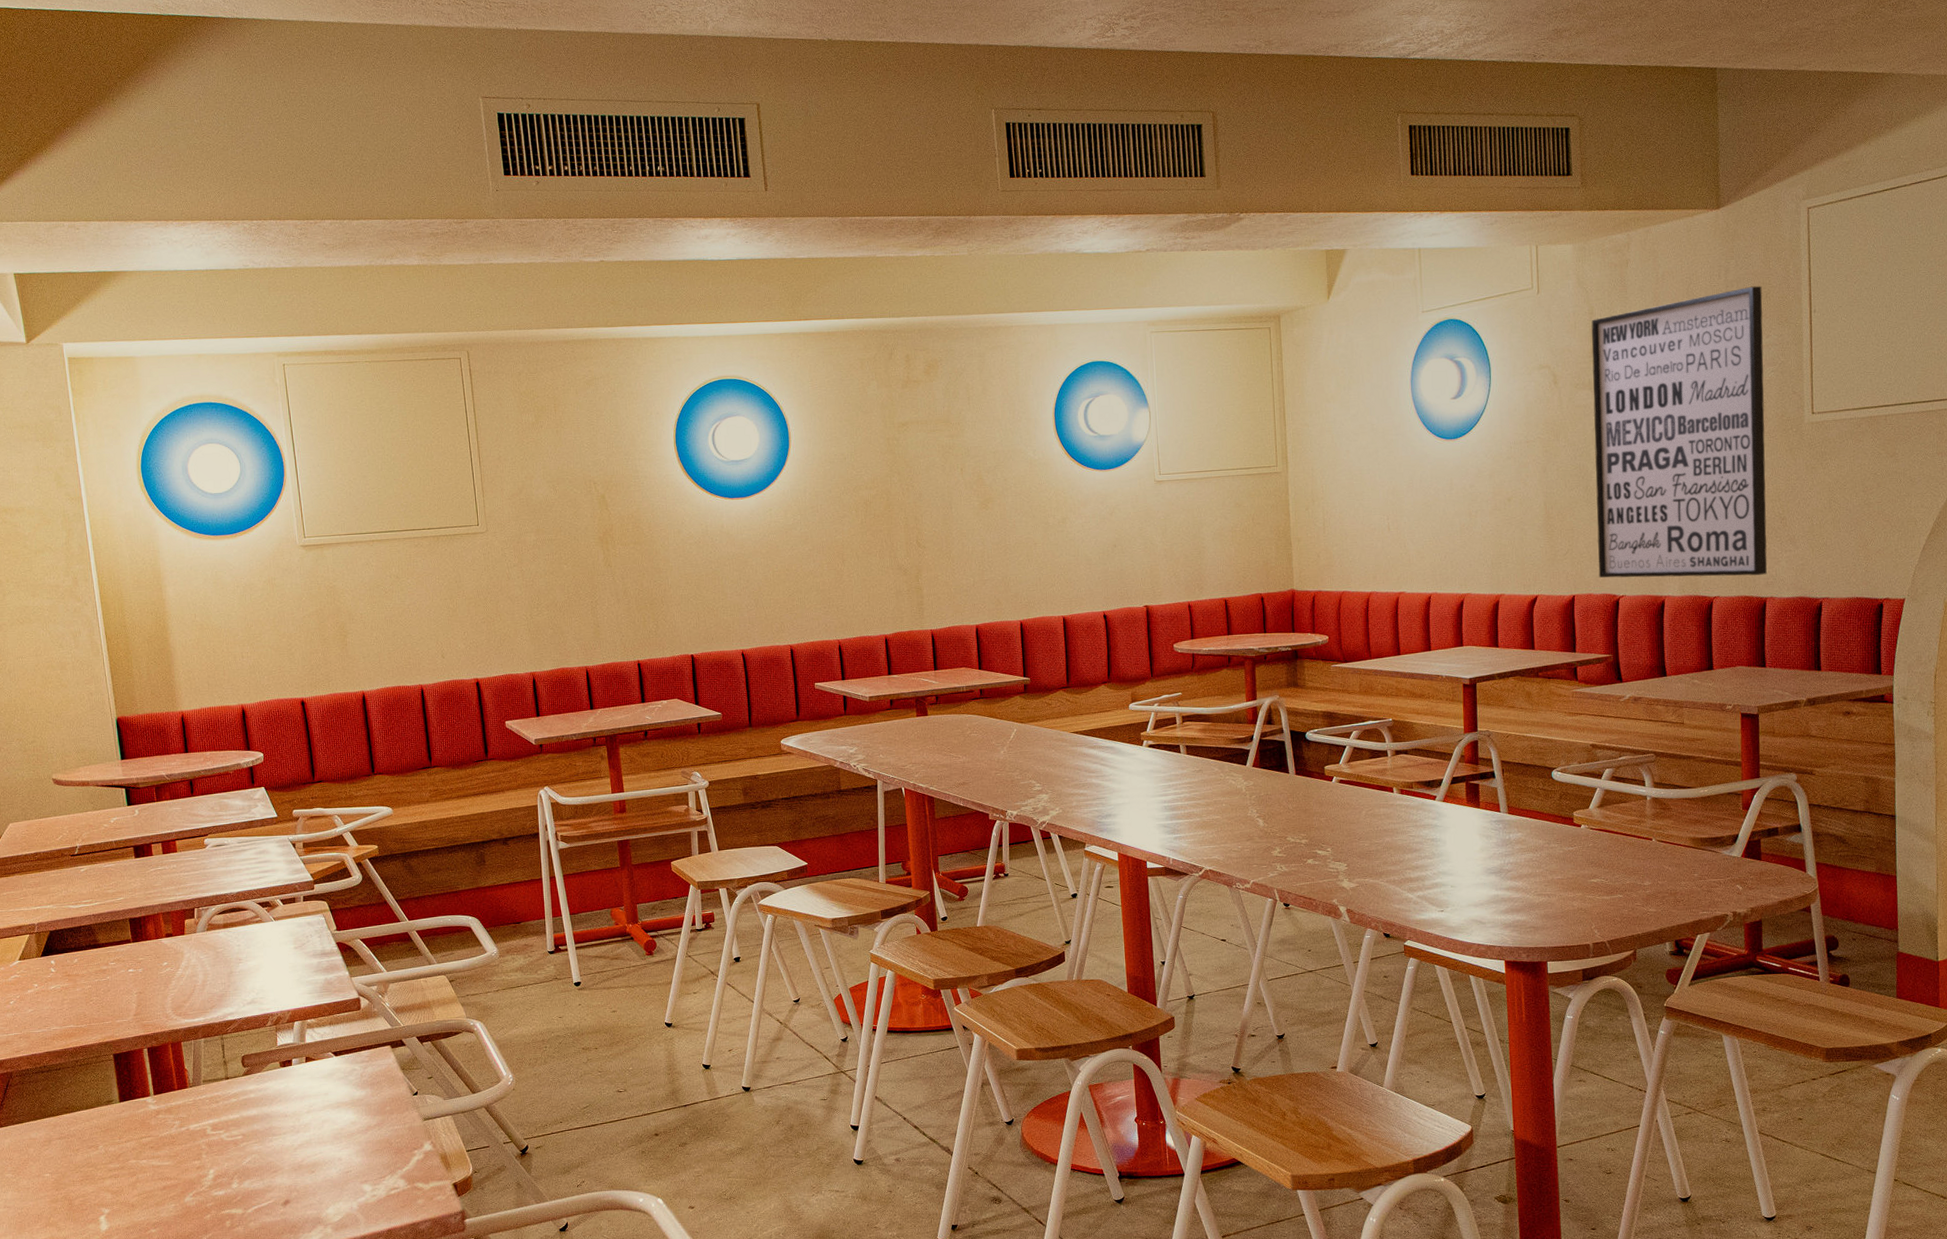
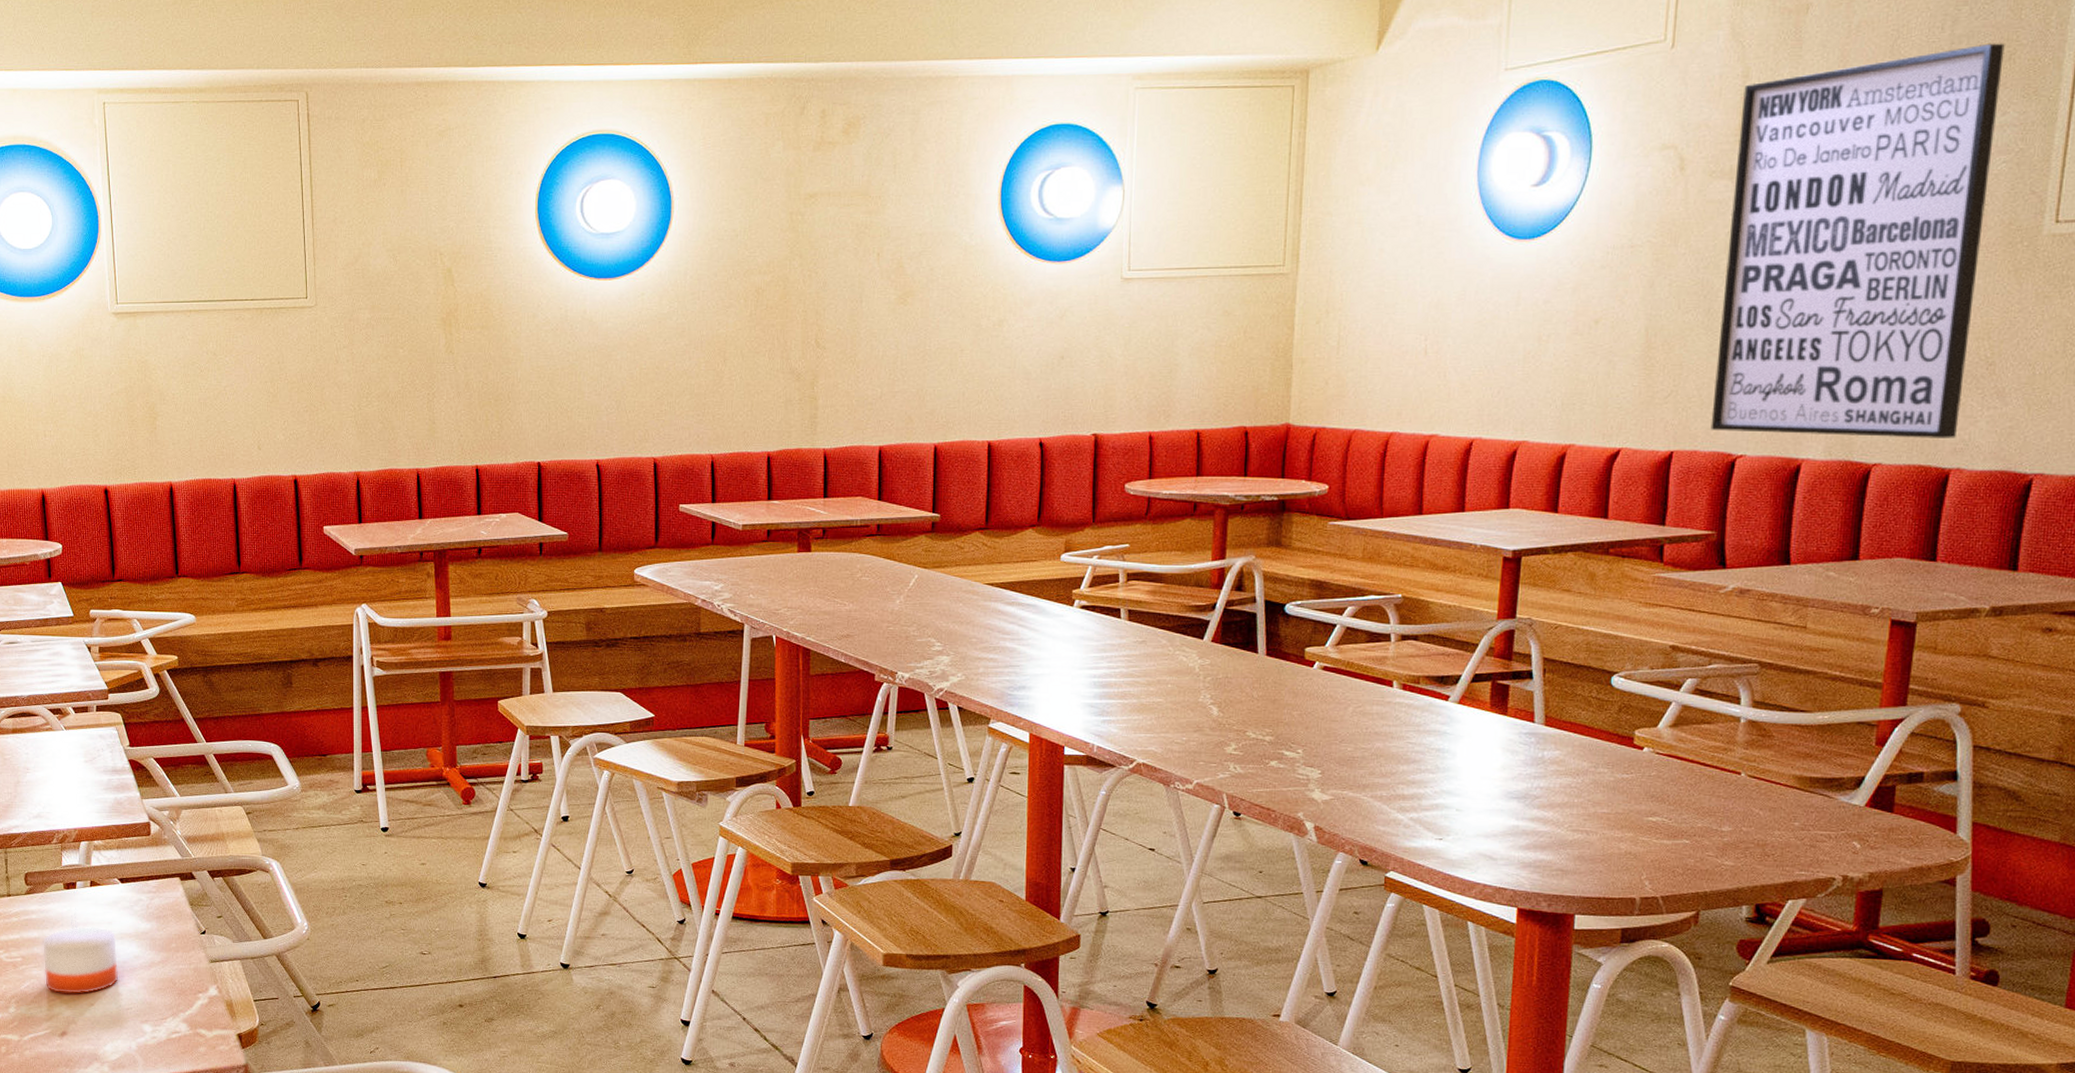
candle: none [262,1092,337,1165] -> present [43,917,119,994]

